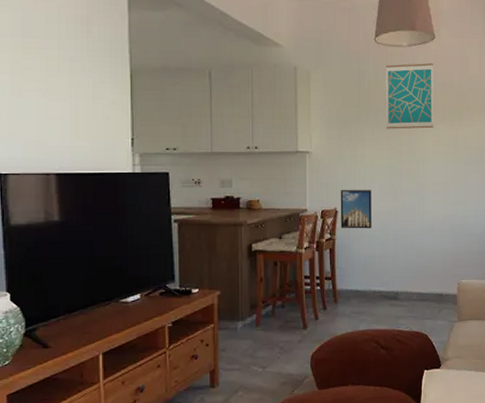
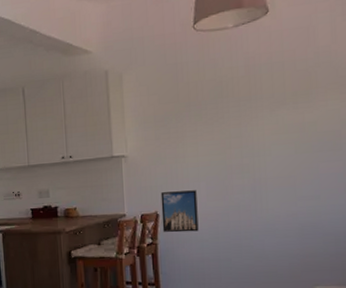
wall art: present [385,62,434,129] -> none [207,40,271,123]

